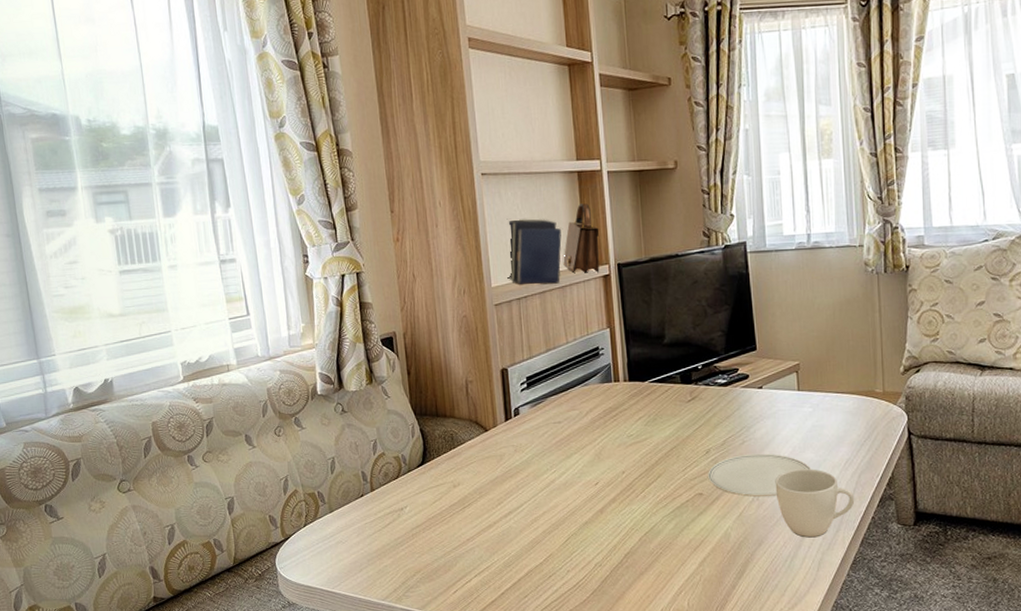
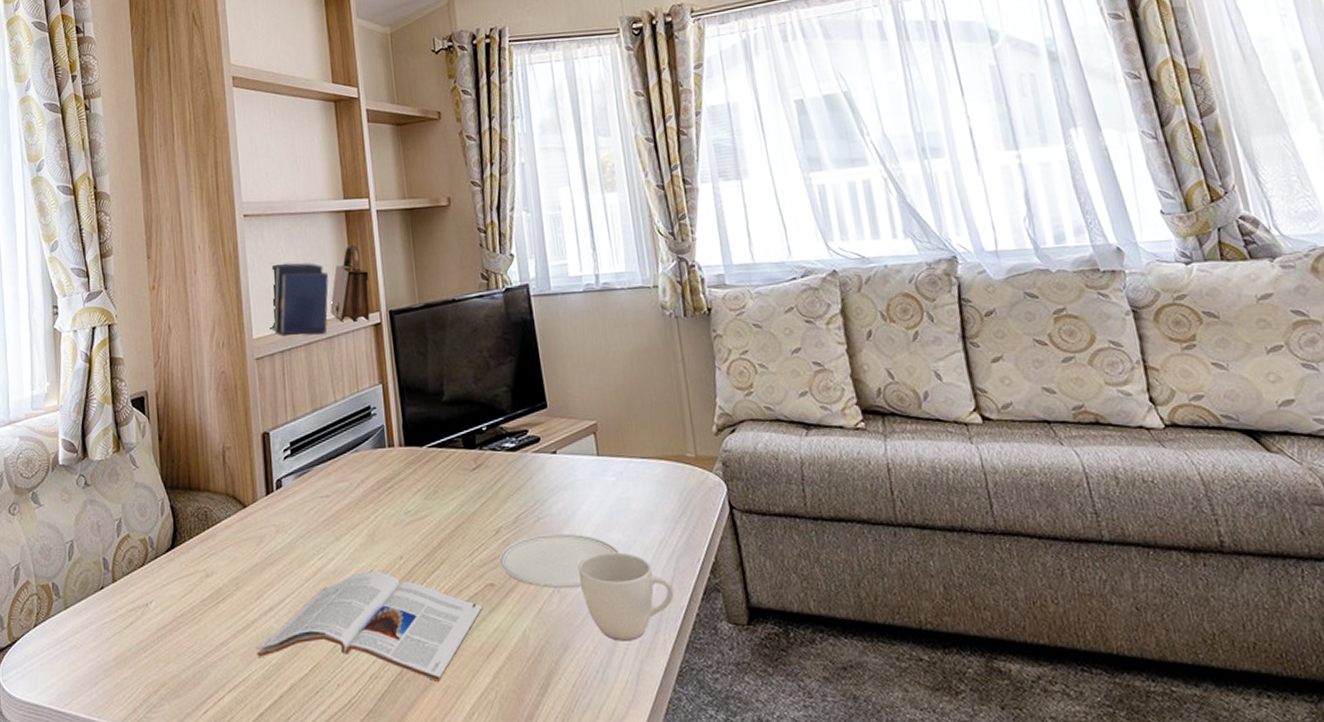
magazine: none [498,483,692,569] -> present [257,571,483,682]

